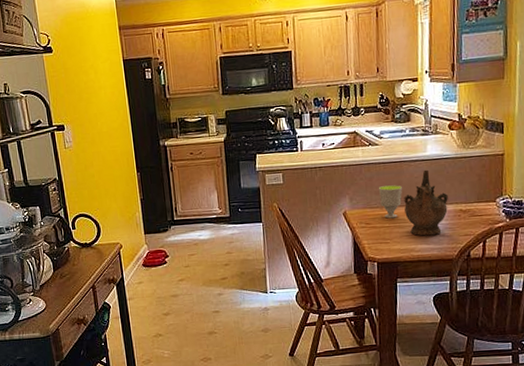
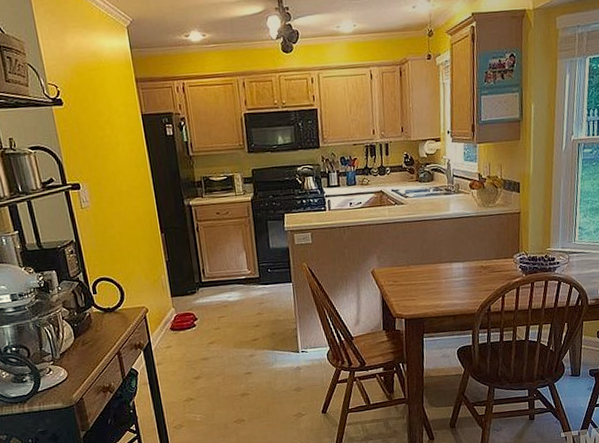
cup: present [378,185,403,219] -> none [404,243,428,276]
ceremonial vessel: present [404,169,448,236] -> none [429,228,470,292]

